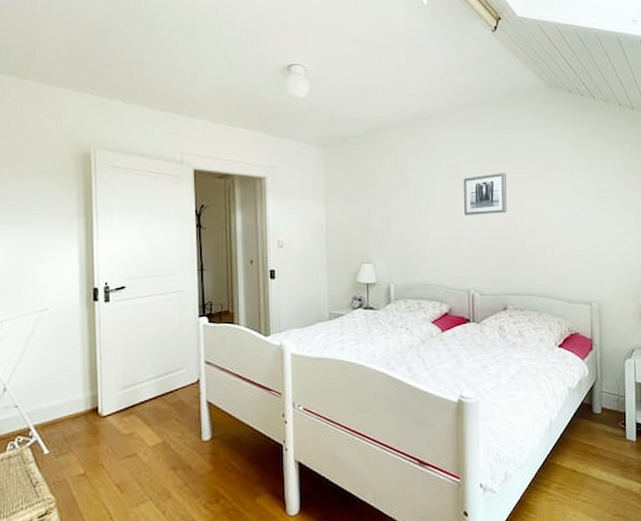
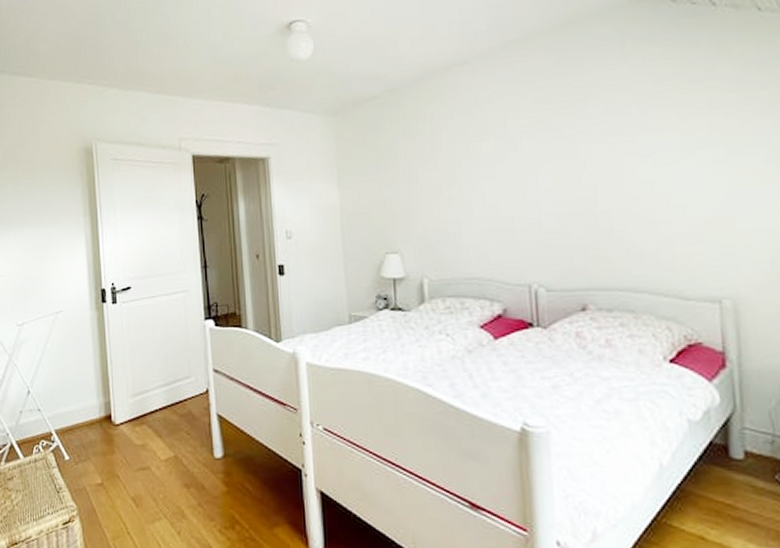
wall art: present [463,172,507,215] -> none [516,124,582,186]

